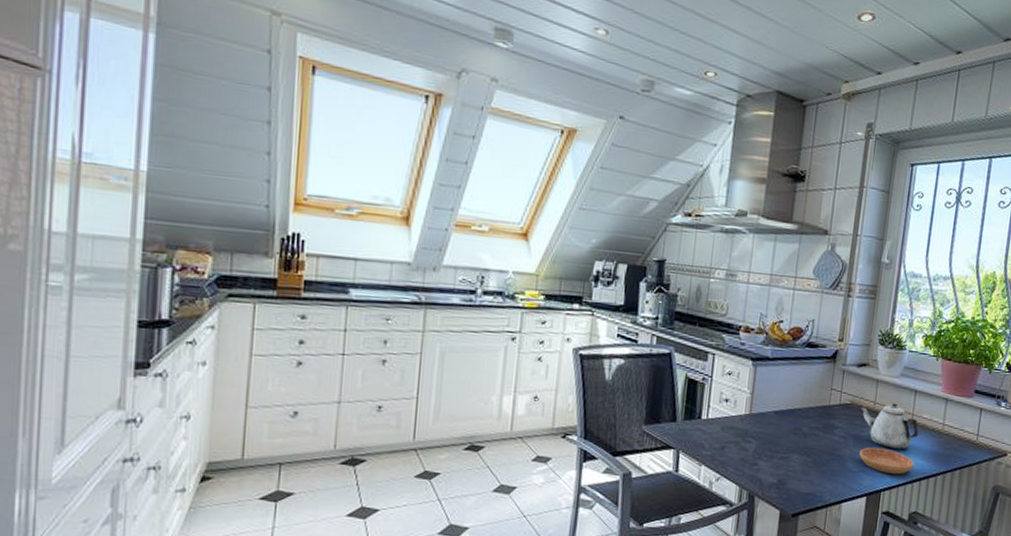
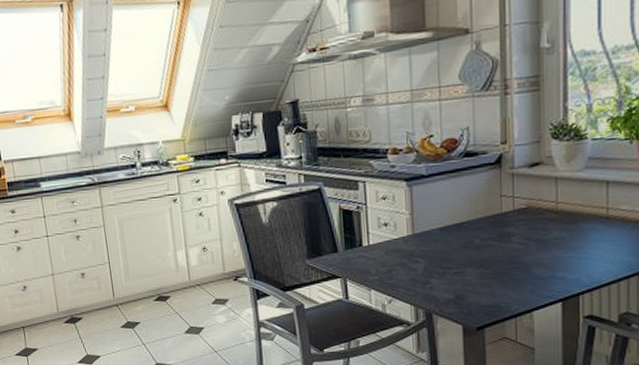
saucer: present [859,447,914,475] -> none [546,249,617,276]
teapot: present [861,403,919,450] -> none [540,199,619,249]

